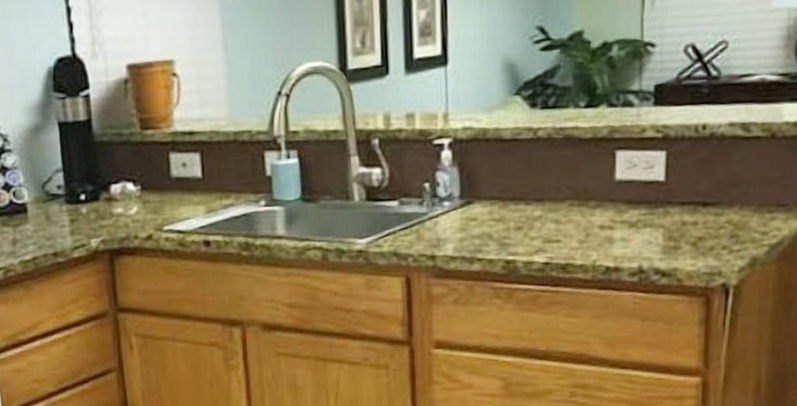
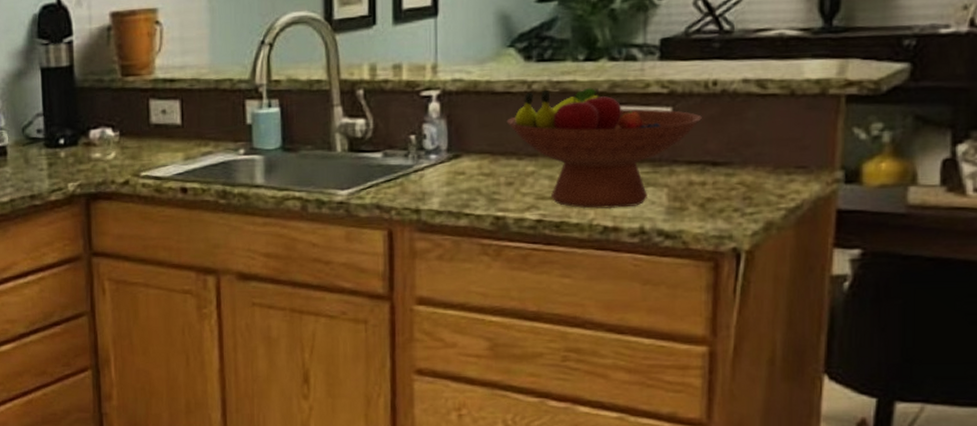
fruit bowl: none [514,133,693,251] -> present [506,87,702,209]

